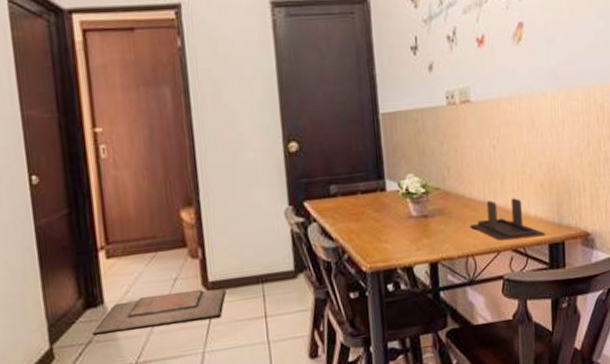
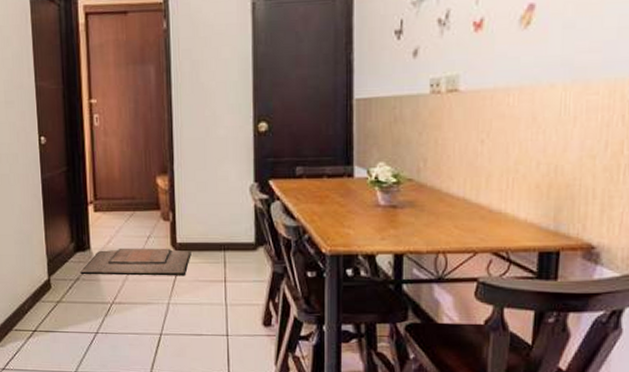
napkin holder: present [470,198,546,241] -> none [444,198,536,243]

